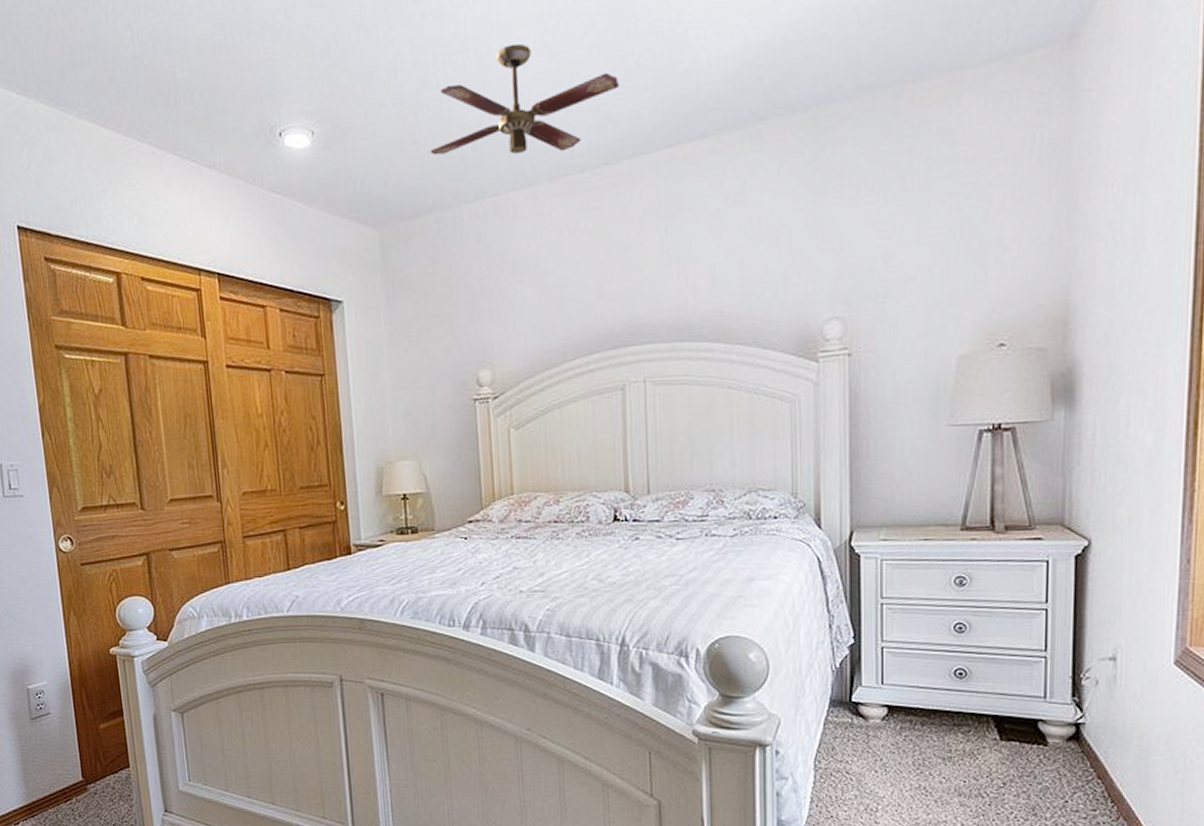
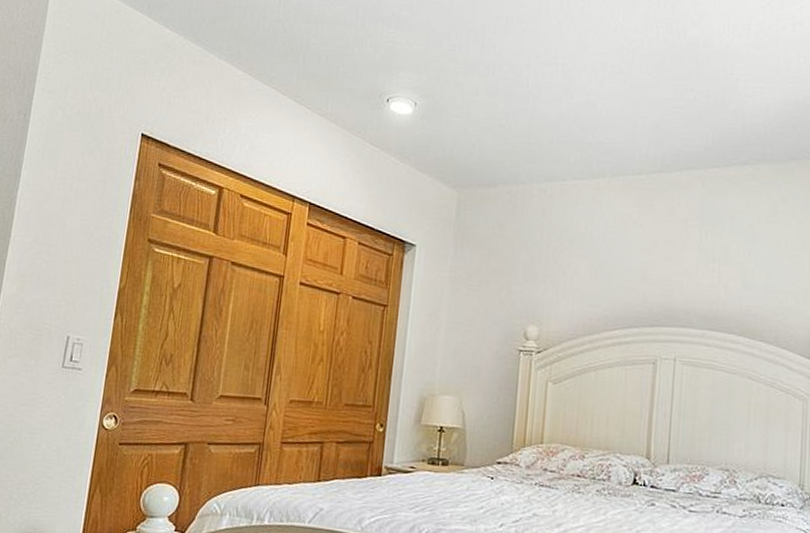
ceiling fan: present [429,43,619,156] -> none [512,65,678,155]

